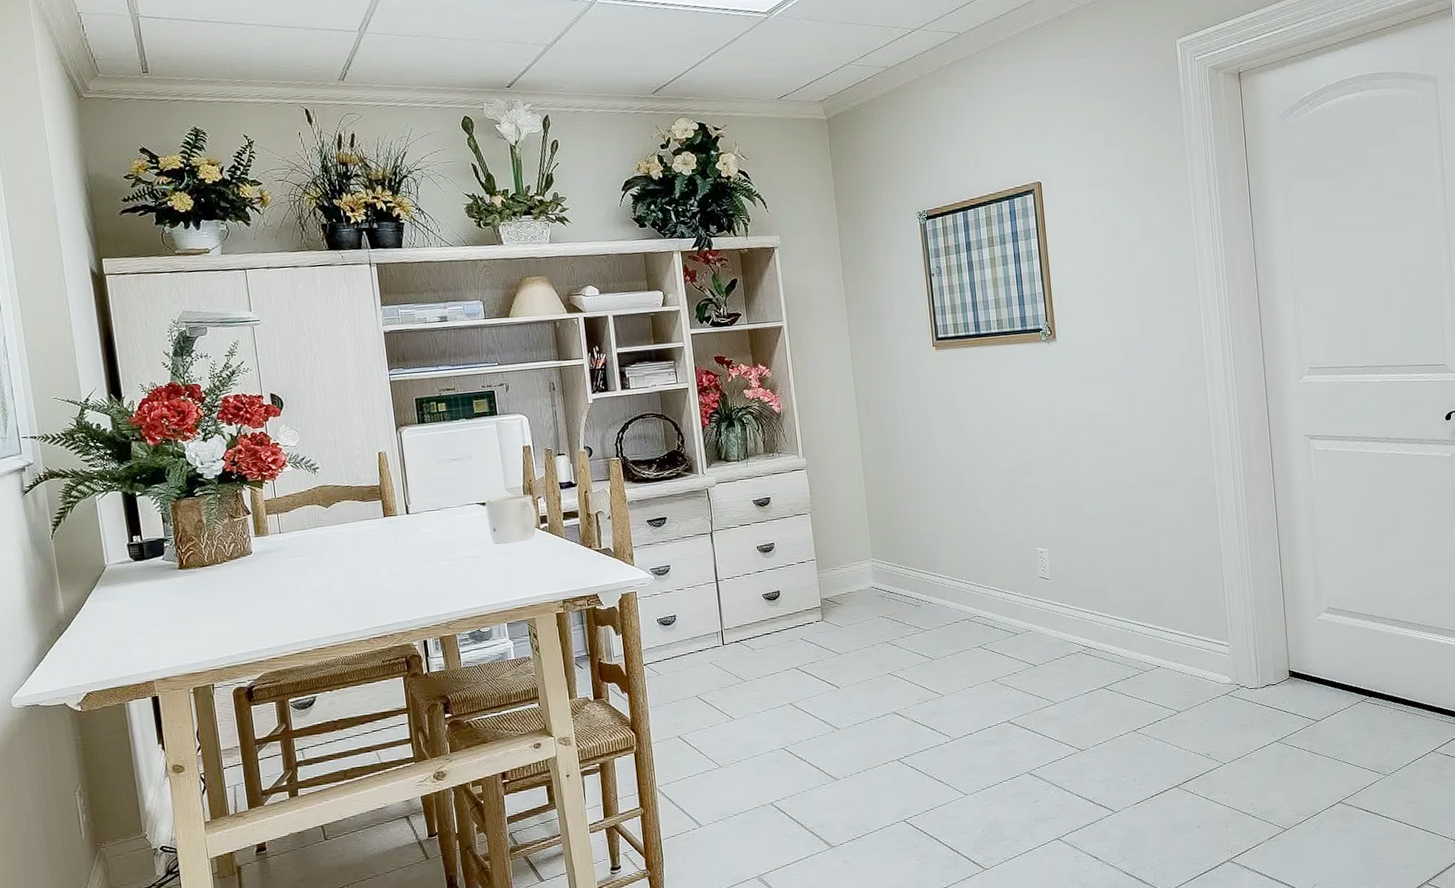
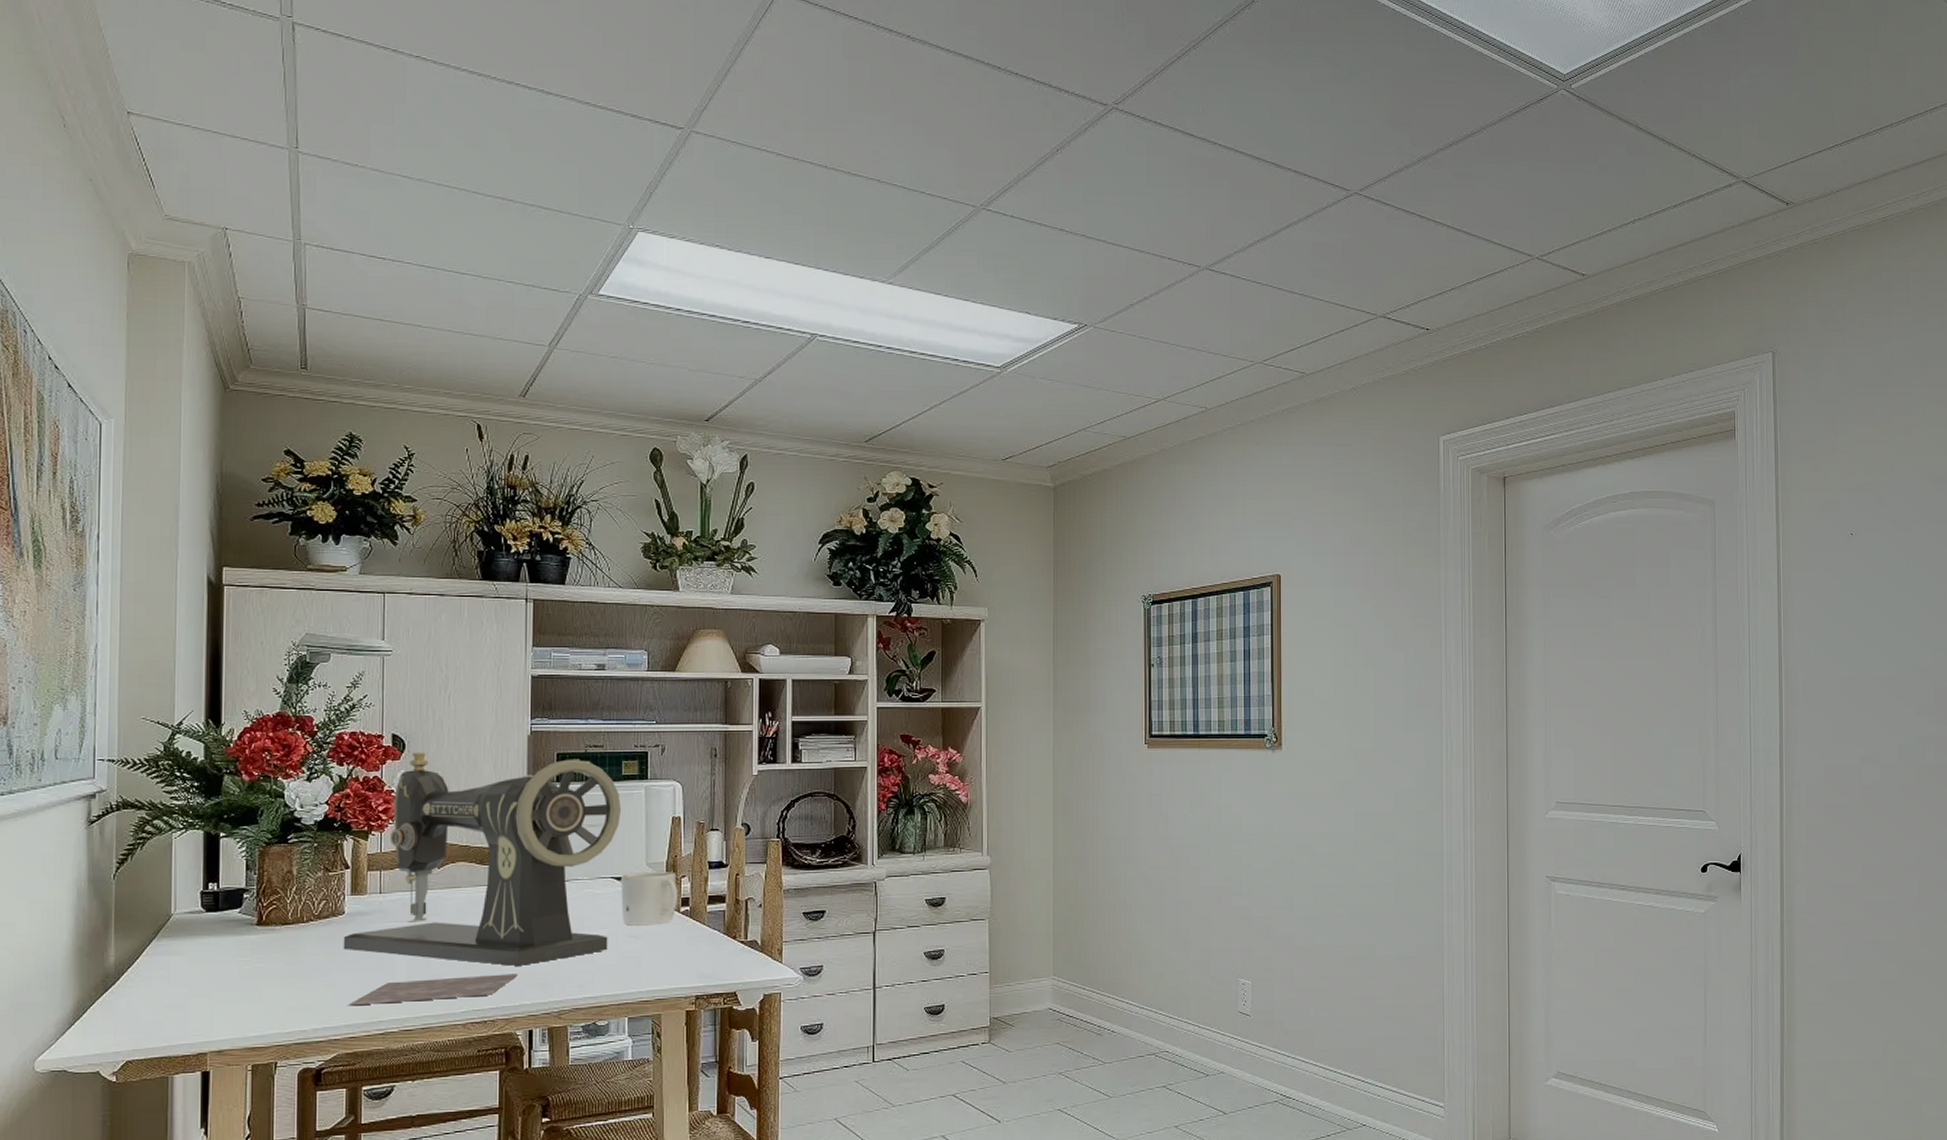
sewing machine: none [254,383,482,587] -> present [343,733,621,966]
fabric swatch: none [267,593,409,632] -> present [348,974,519,1006]

